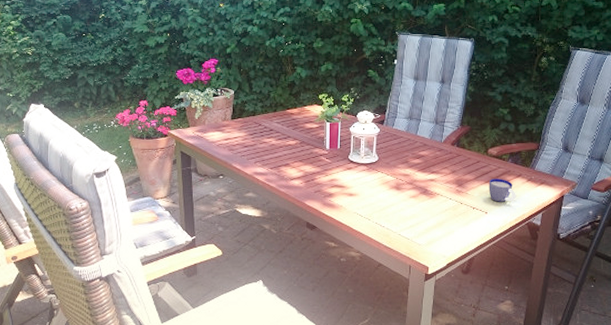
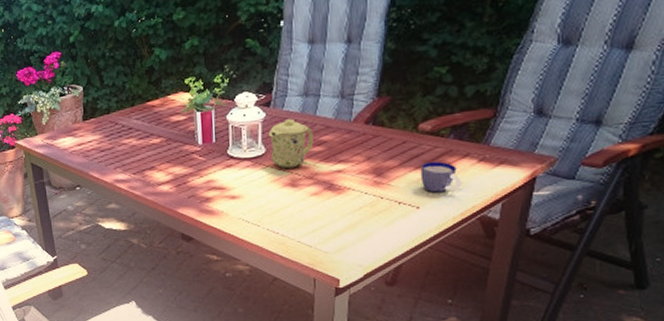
mug: none [381,135,414,174] -> present [268,118,314,169]

